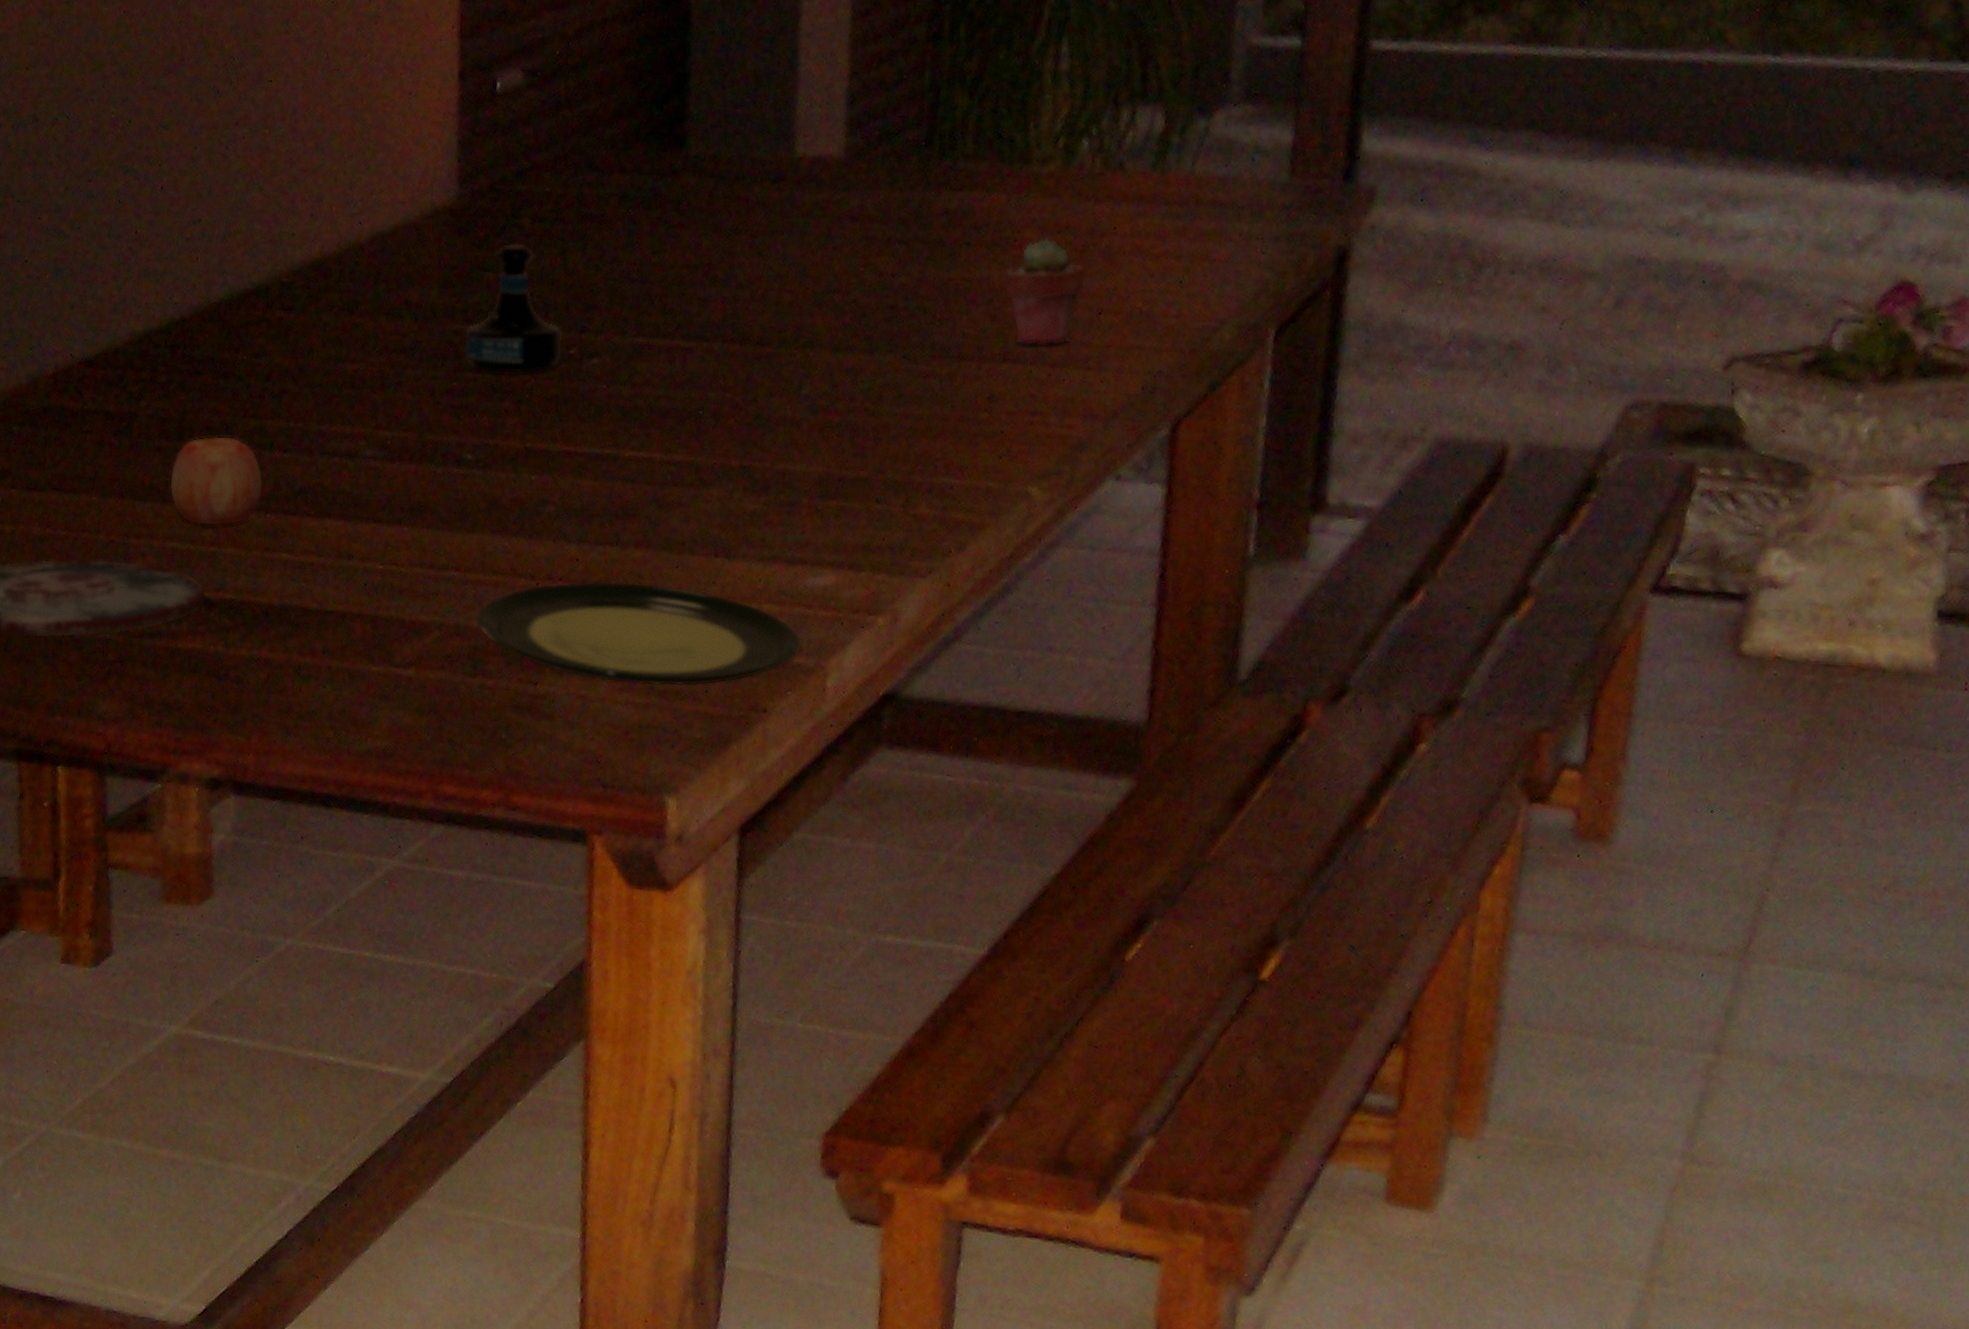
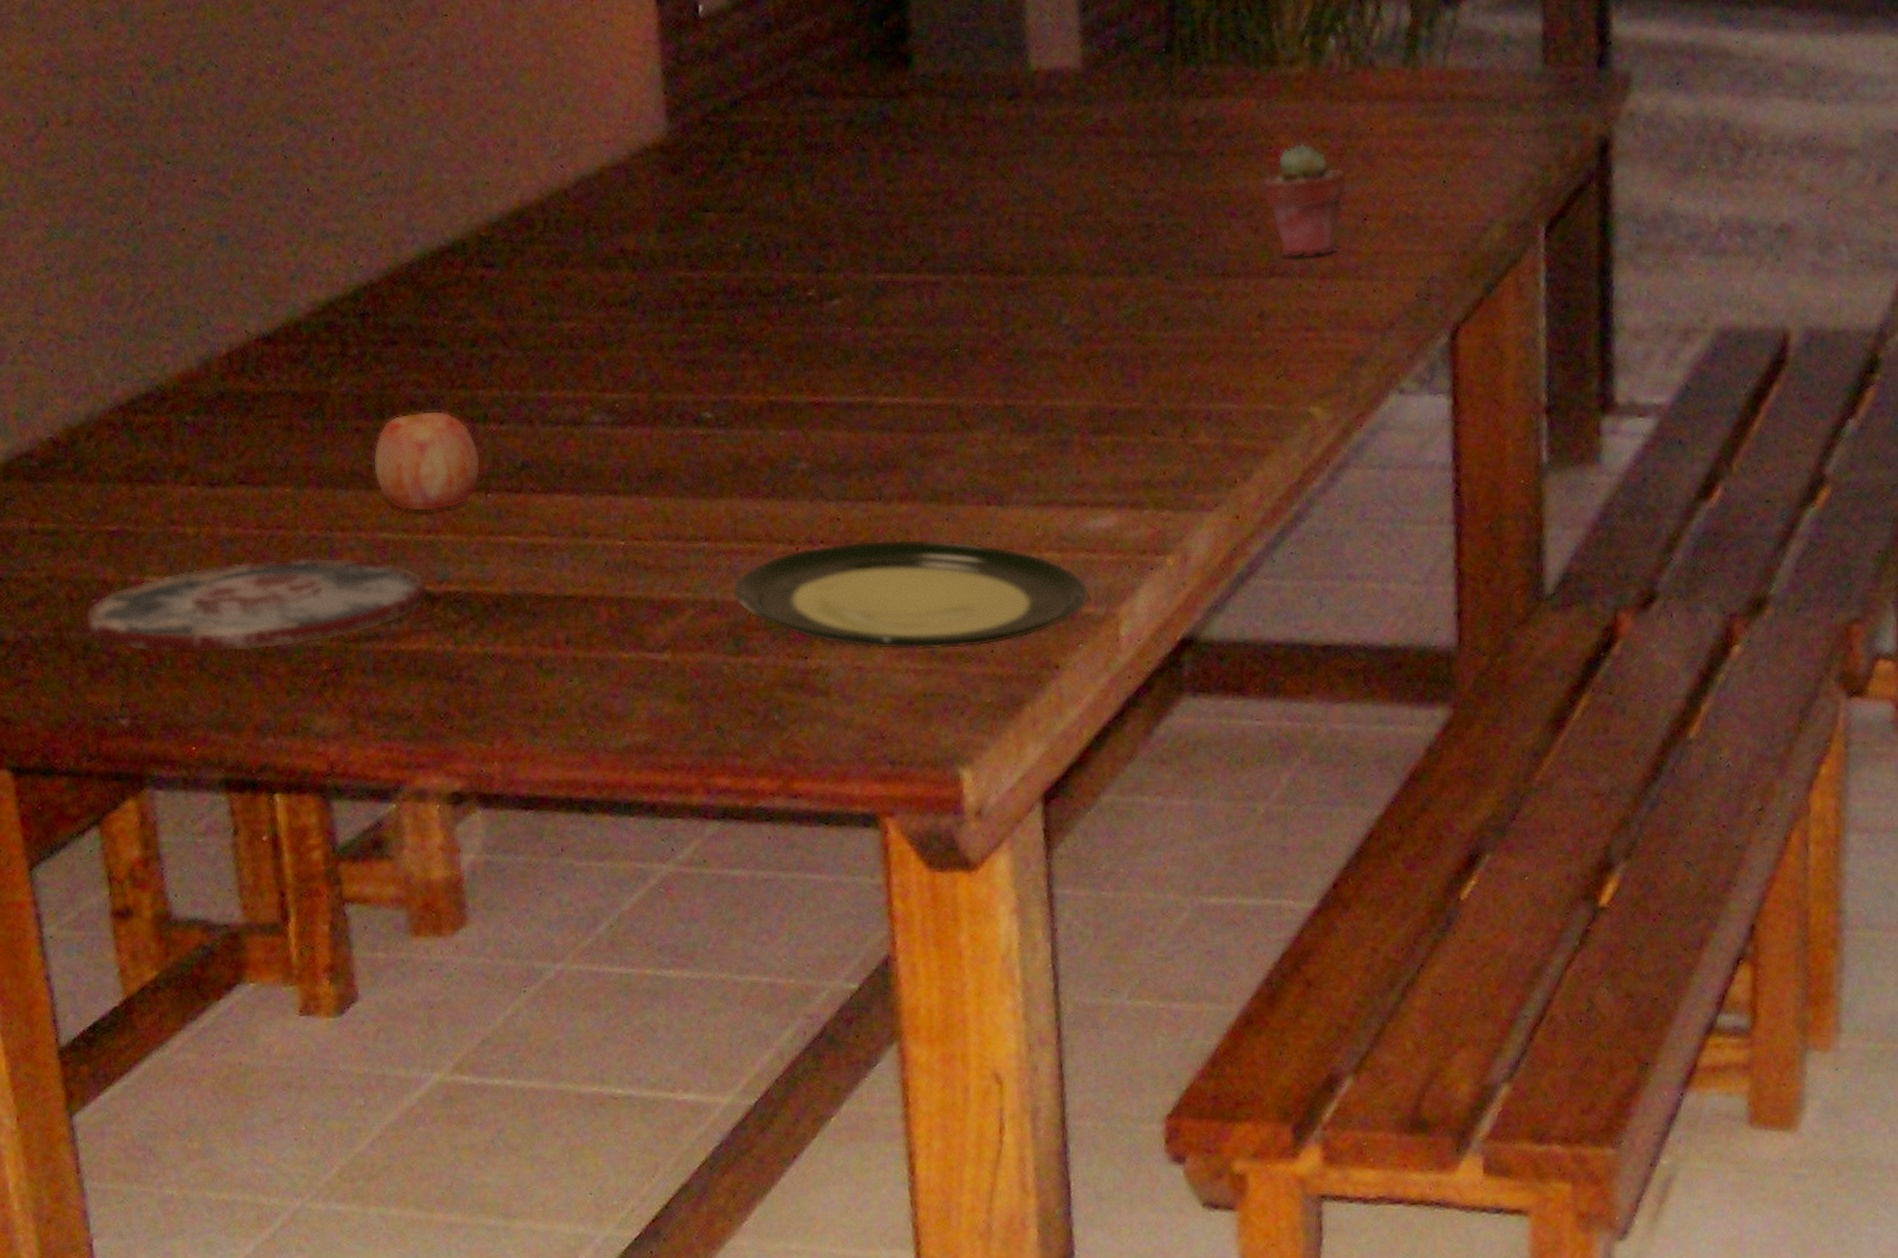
tequila bottle: present [463,243,563,374] -> none [689,179,800,323]

